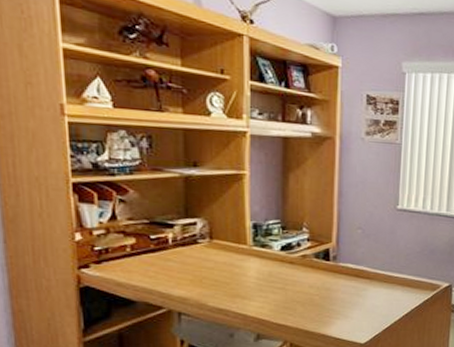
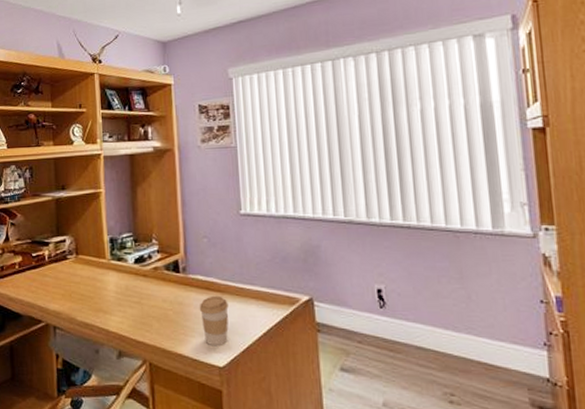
coffee cup: none [346,282,376,327] -> present [199,295,229,347]

